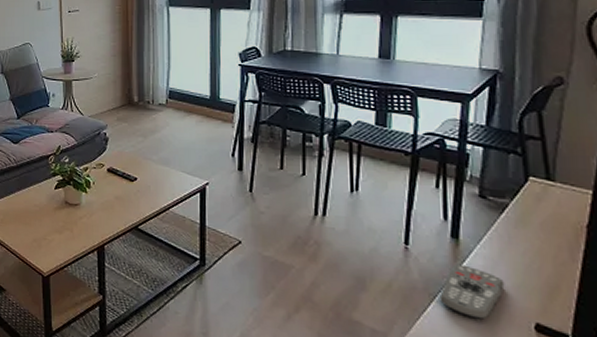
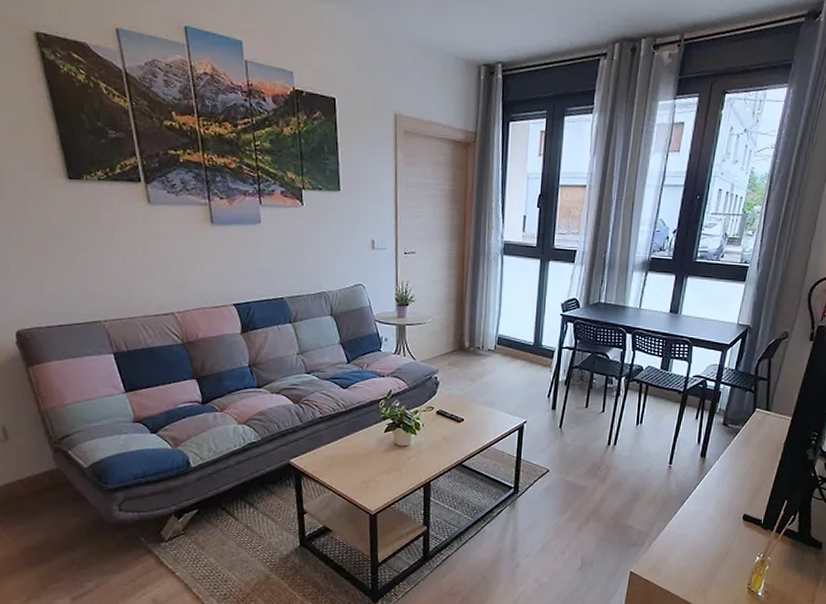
remote control: present [439,264,505,320] -> none [687,476,729,515]

